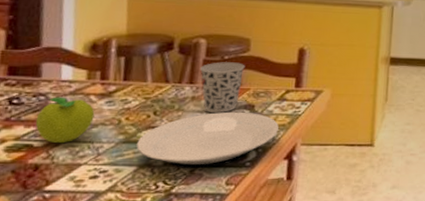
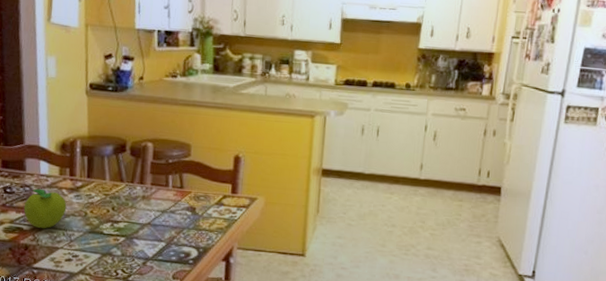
plate: present [137,111,279,168] -> none [100,212,217,262]
cup: present [200,62,245,113] -> none [149,165,187,213]

